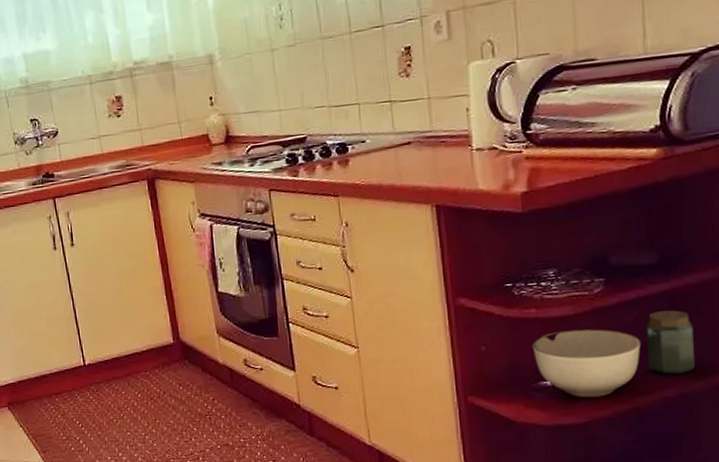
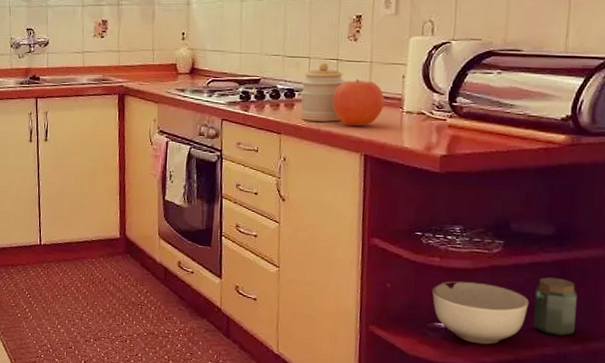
jar: none [353,107,403,177] -> present [300,62,345,122]
fruit: none [391,119,451,176] -> present [332,78,385,127]

